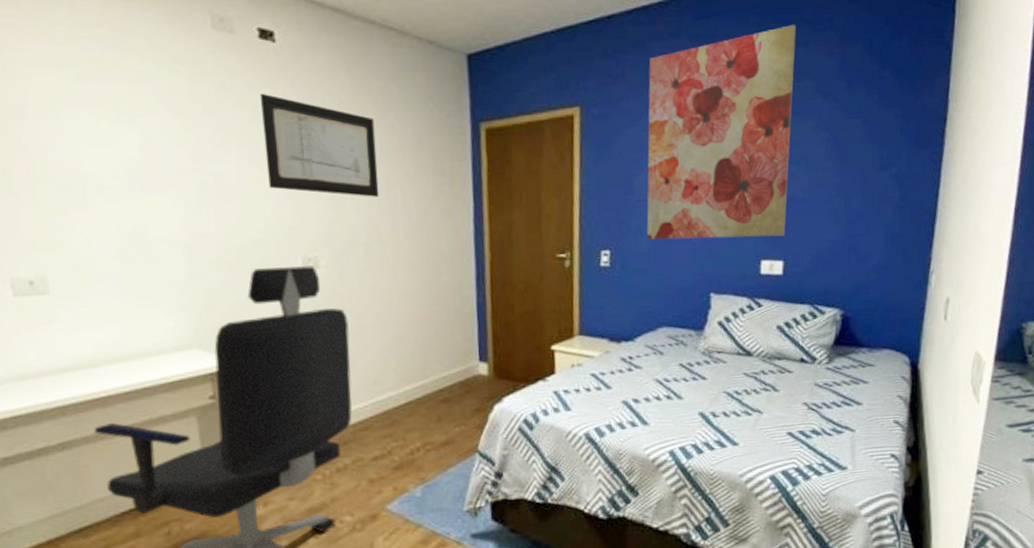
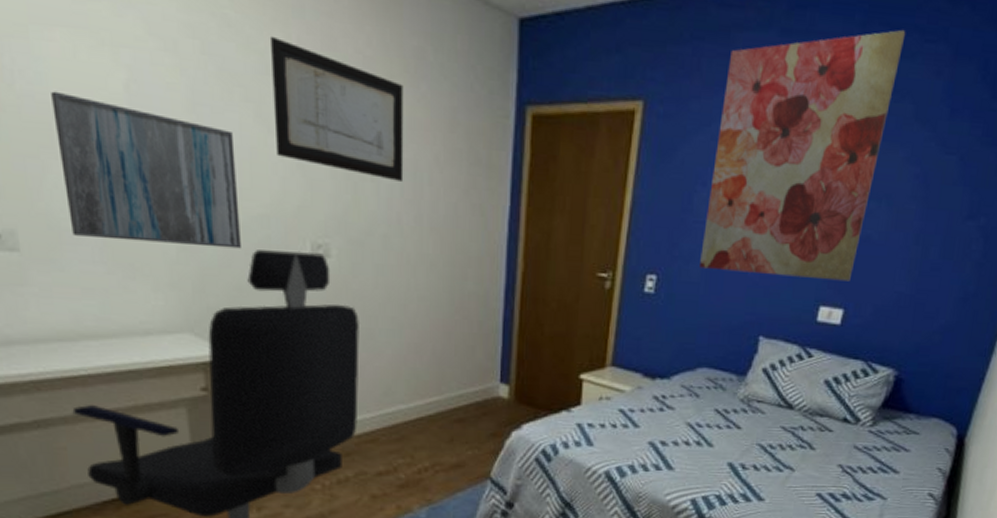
wall art: none [78,158,241,275] -> present [51,91,241,249]

